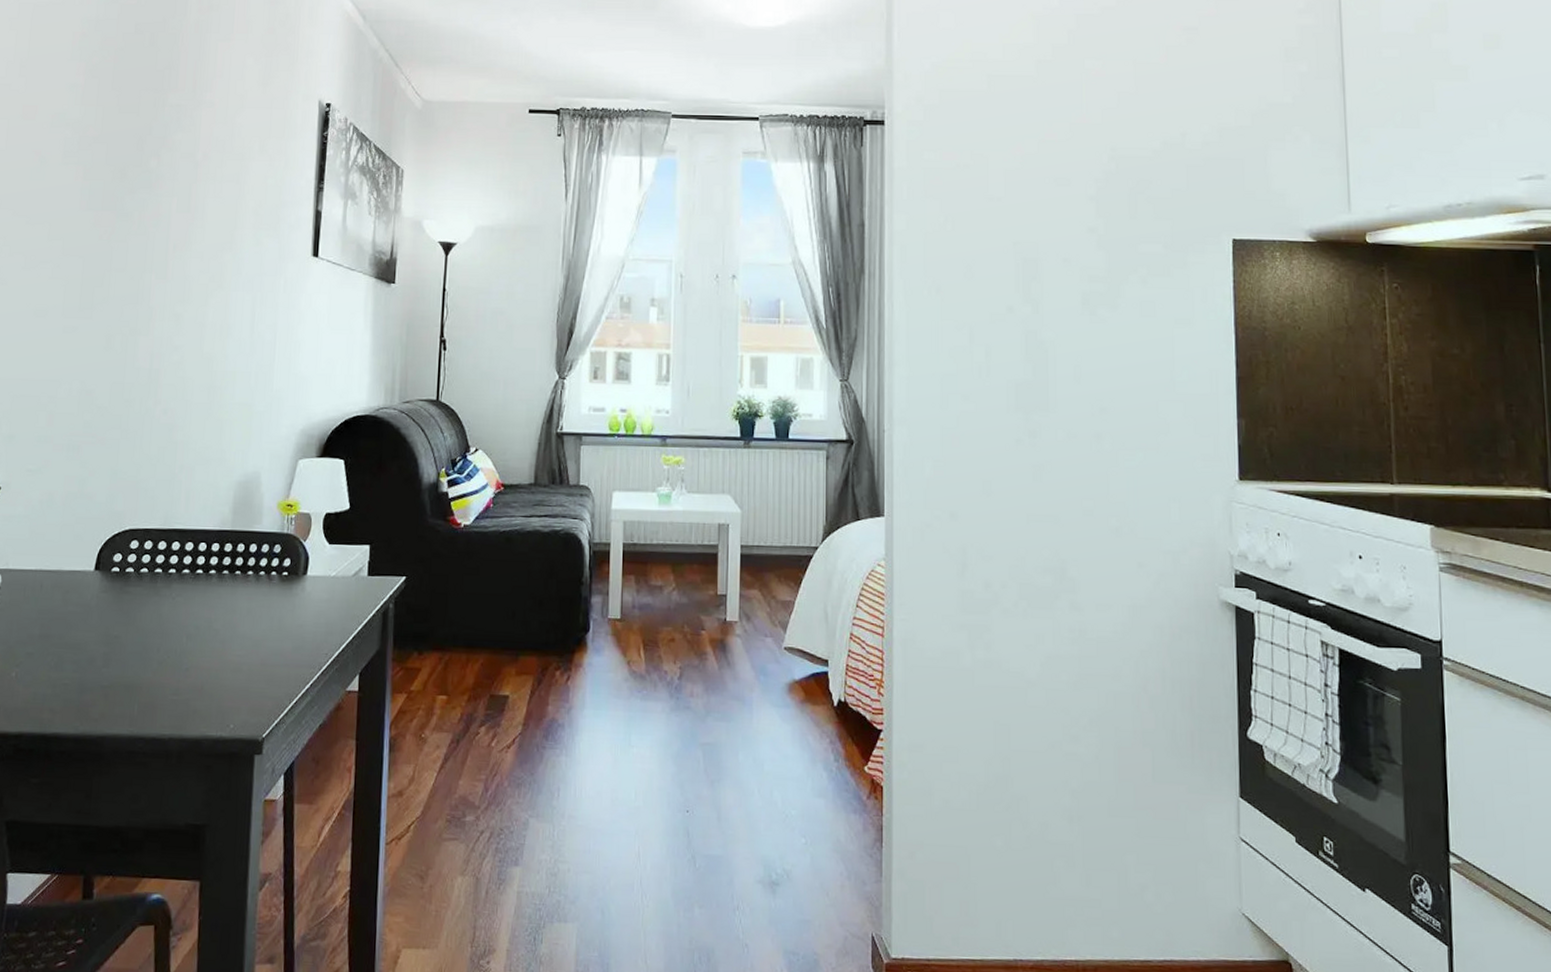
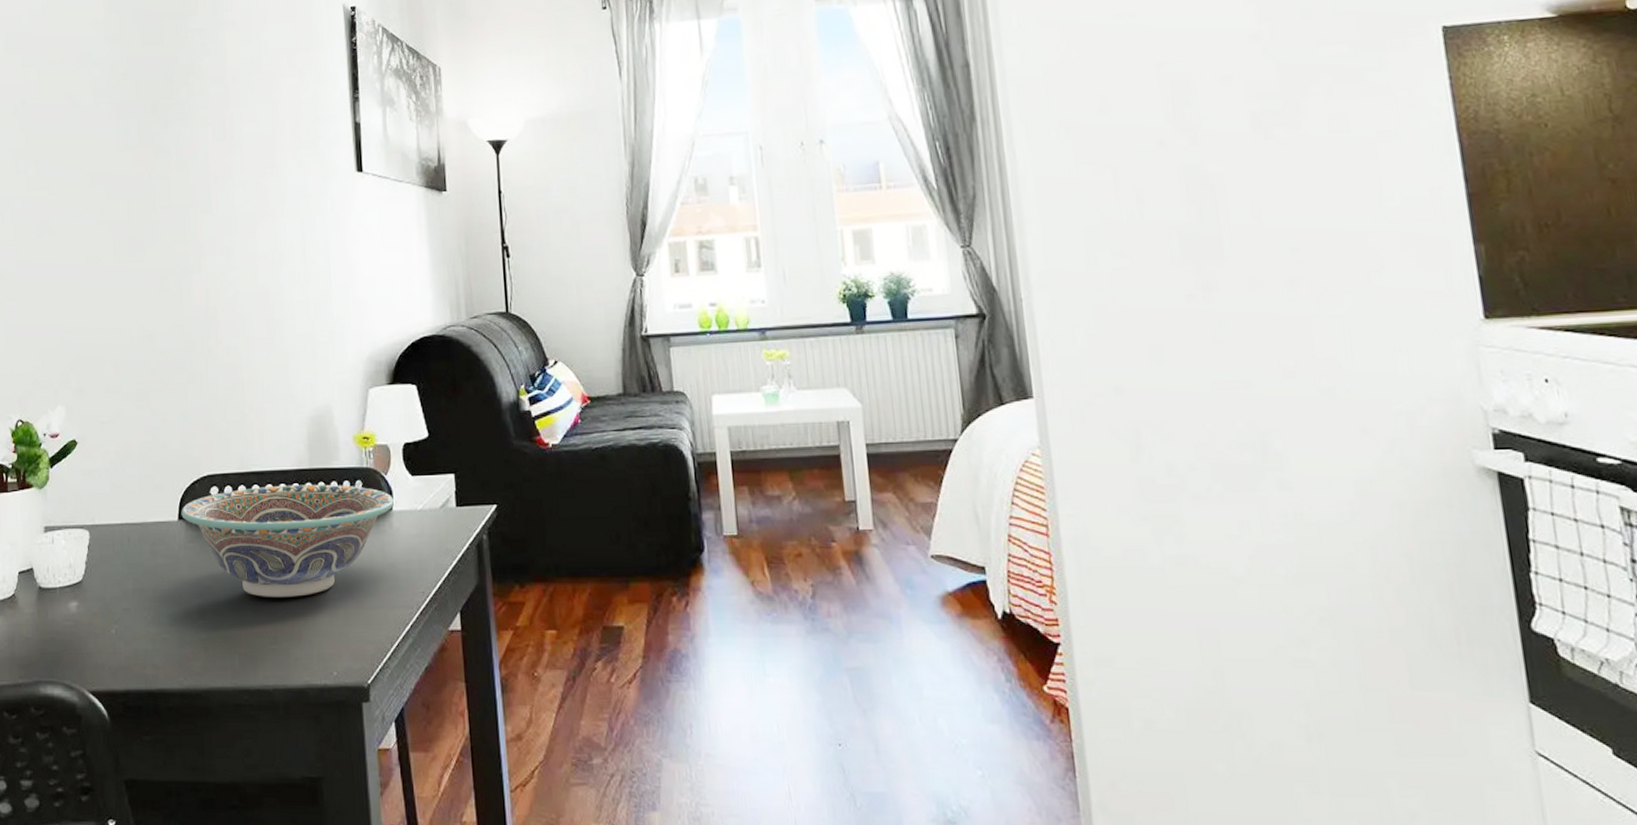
decorative bowl: none [98,544,310,651] -> present [181,484,395,597]

